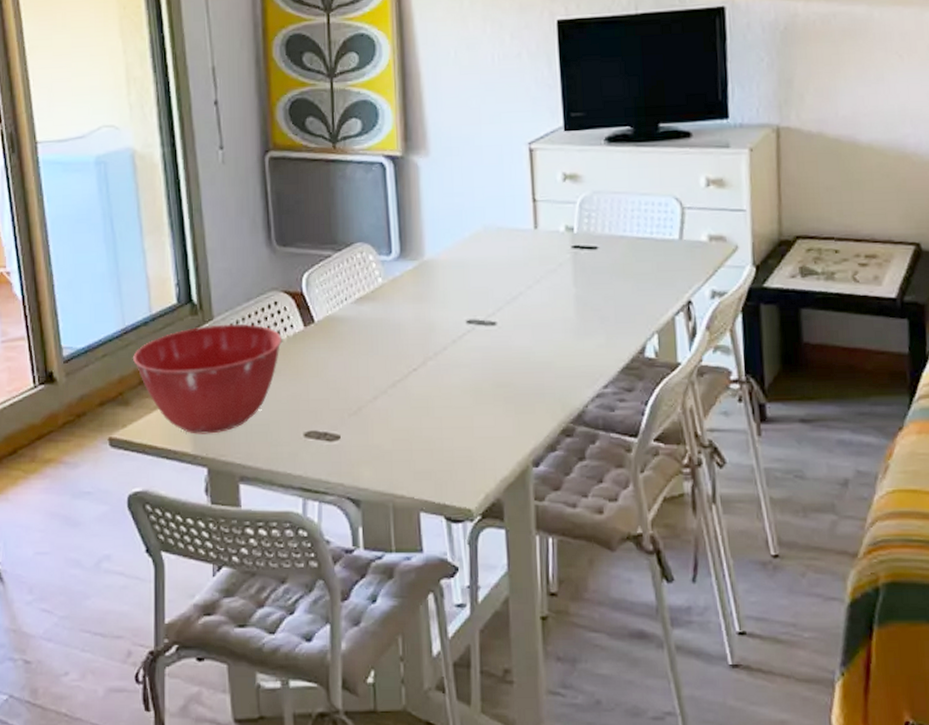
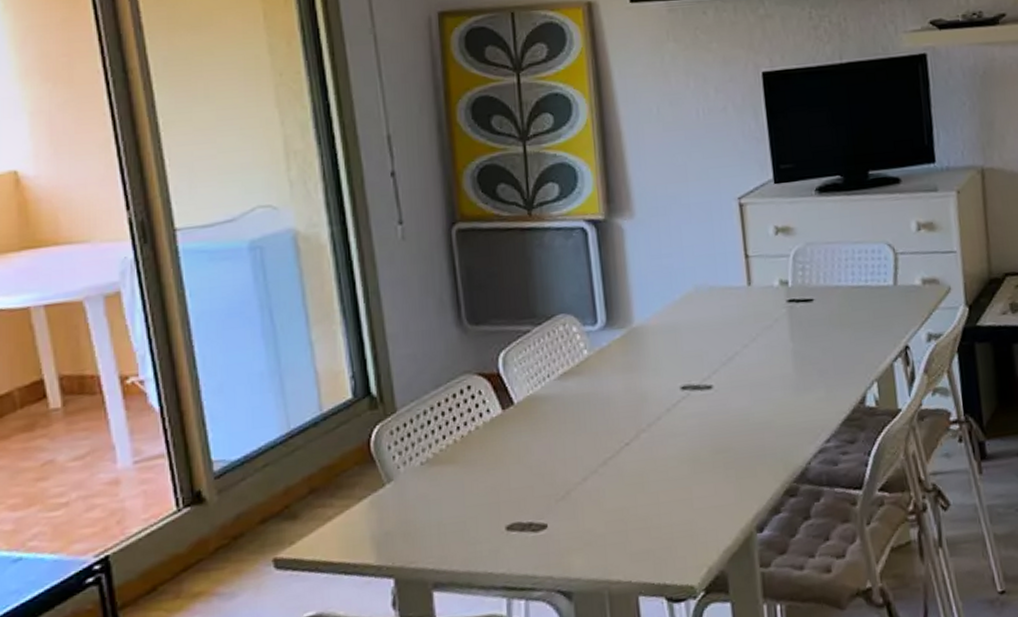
mixing bowl: present [133,323,282,434] -> none [301,413,477,543]

